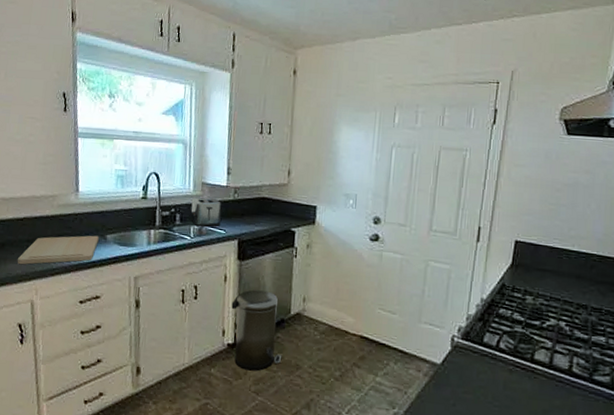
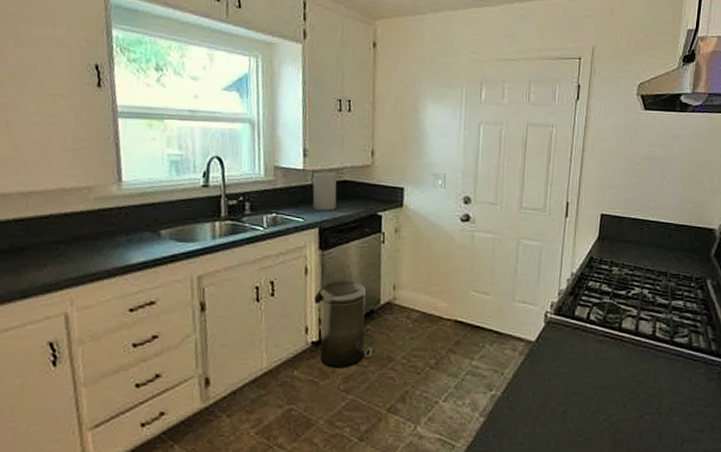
cutting board: present [17,235,99,265] -> none [43,231,151,272]
toaster: present [191,198,222,227] -> none [262,183,299,216]
paper towel holder: none [234,188,256,225] -> present [312,171,337,211]

